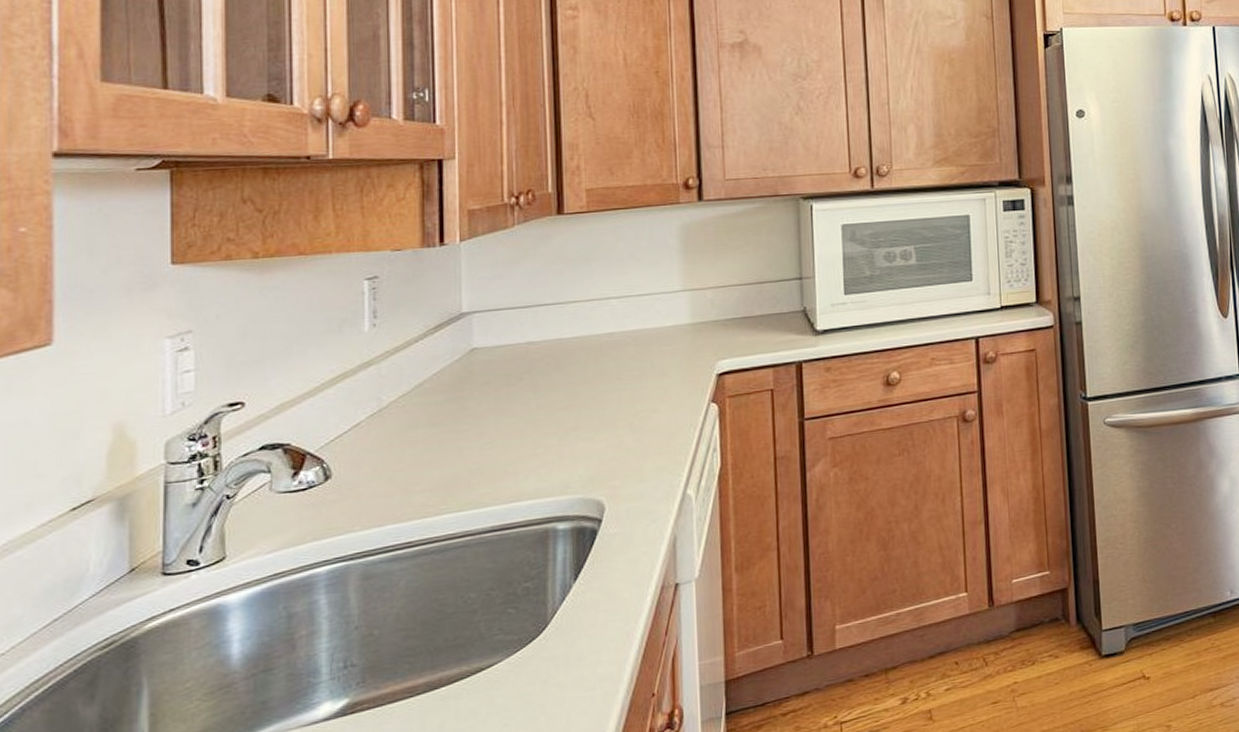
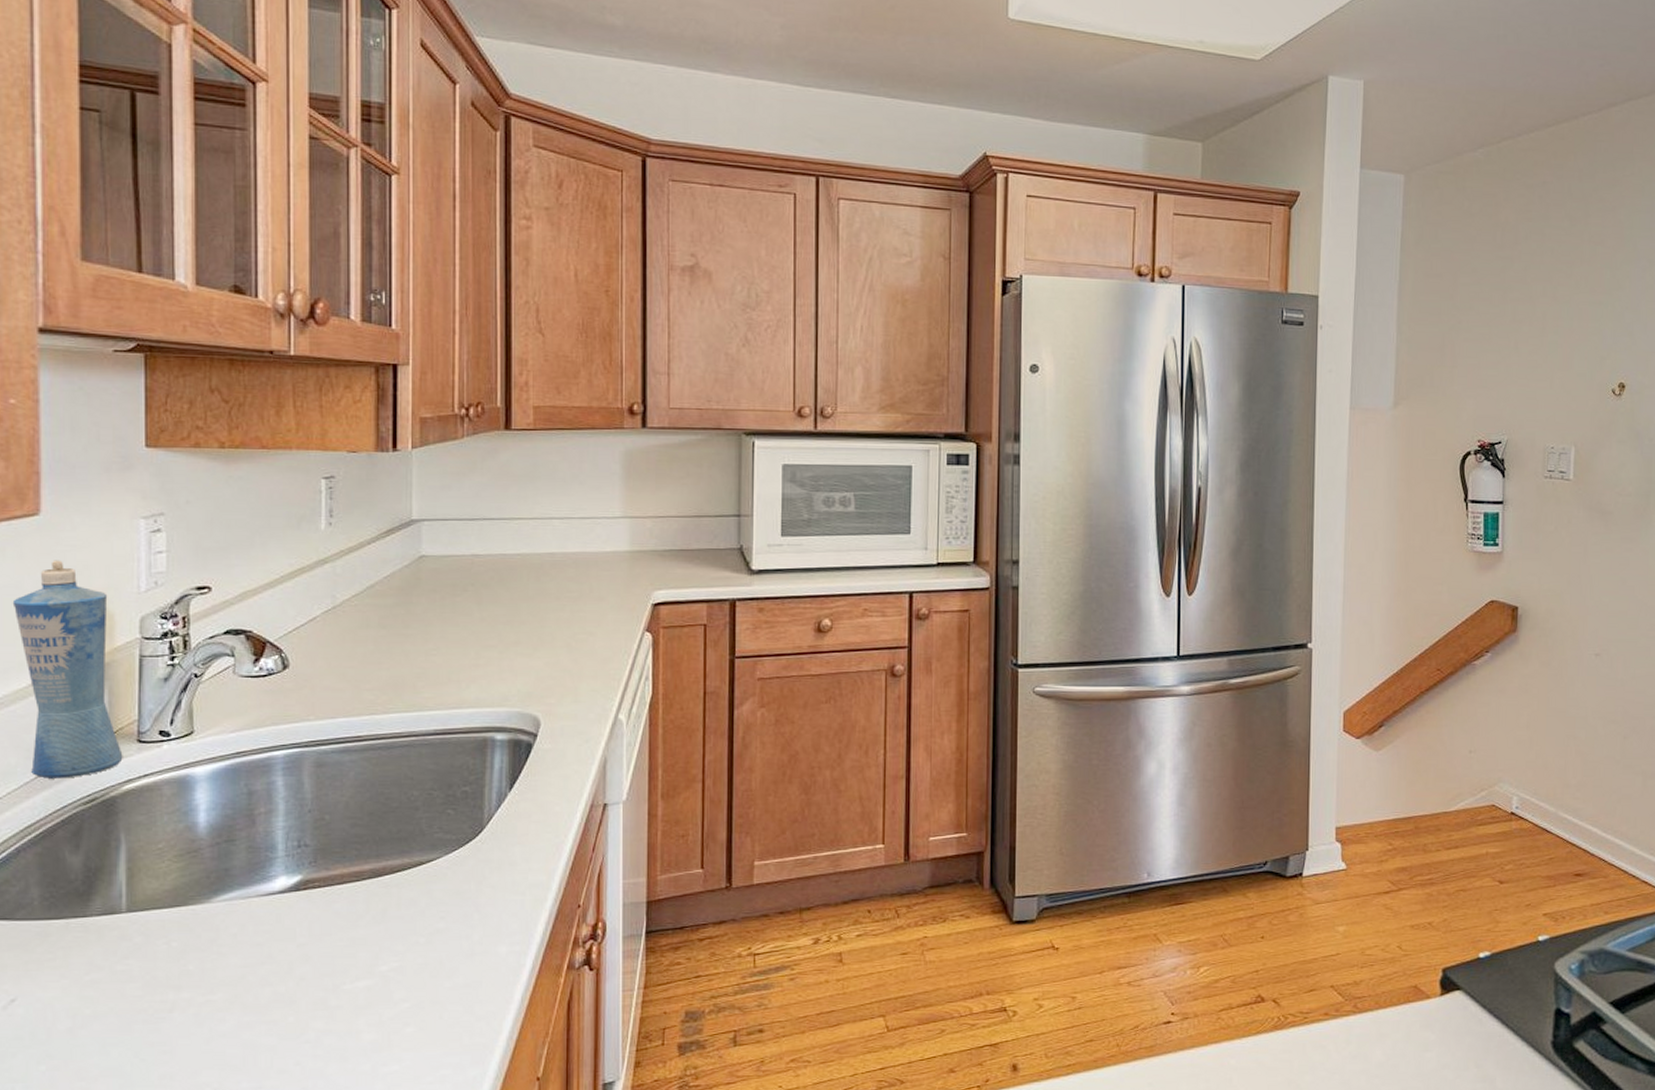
squeeze bottle: none [20,390,145,627] -> present [12,560,123,779]

